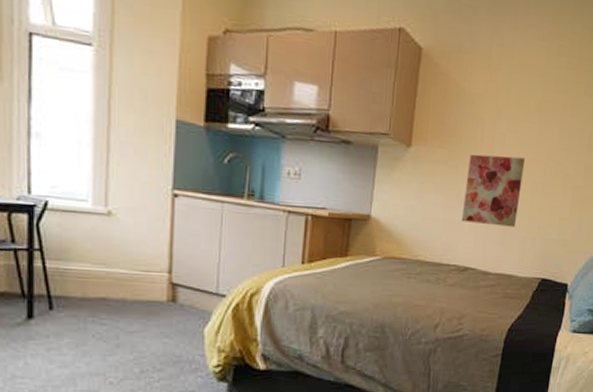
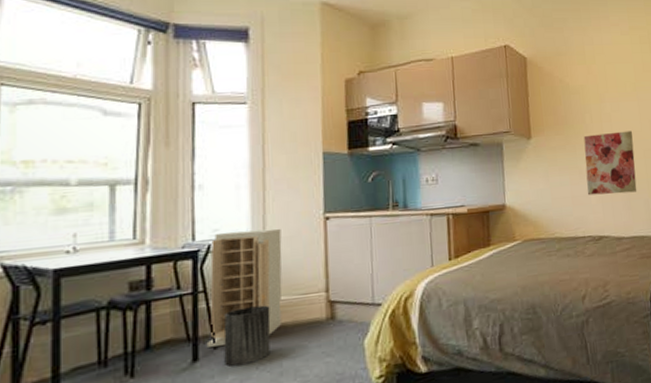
cabinet: none [42,190,125,307] -> present [206,228,282,347]
trash can: none [60,273,109,330] -> present [223,305,271,366]

